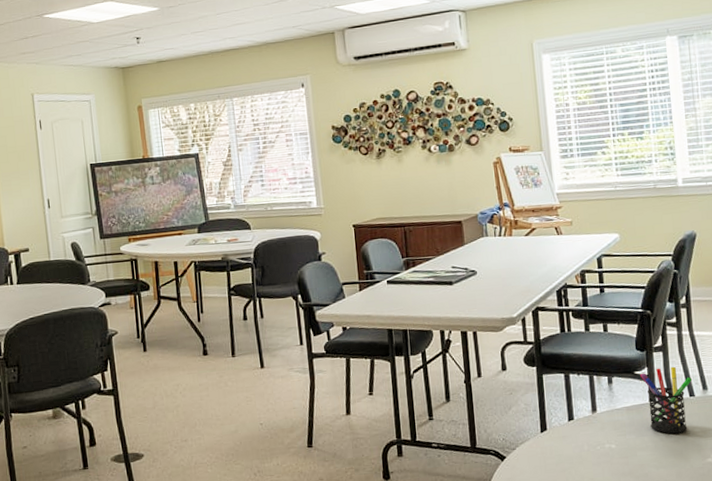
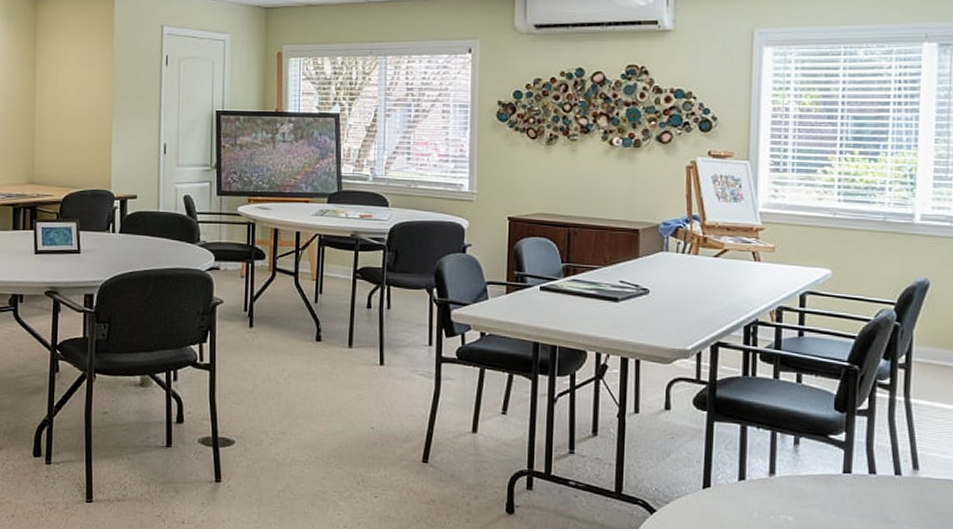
pen holder: present [639,366,693,434] -> none [834,435,901,516]

